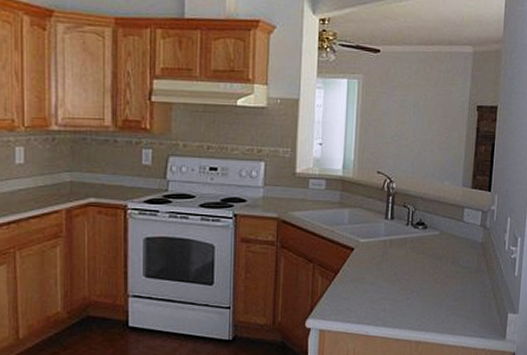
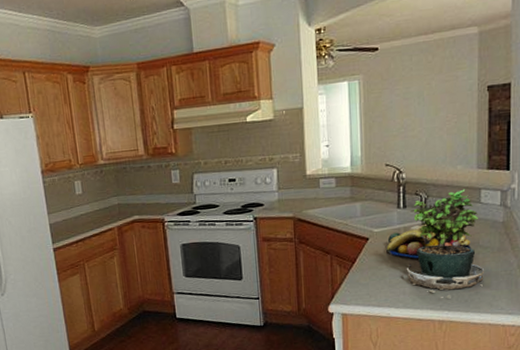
fruit bowl: none [371,239,452,274] -> present [386,225,472,259]
potted plant: none [388,206,462,319] -> present [406,189,485,299]

